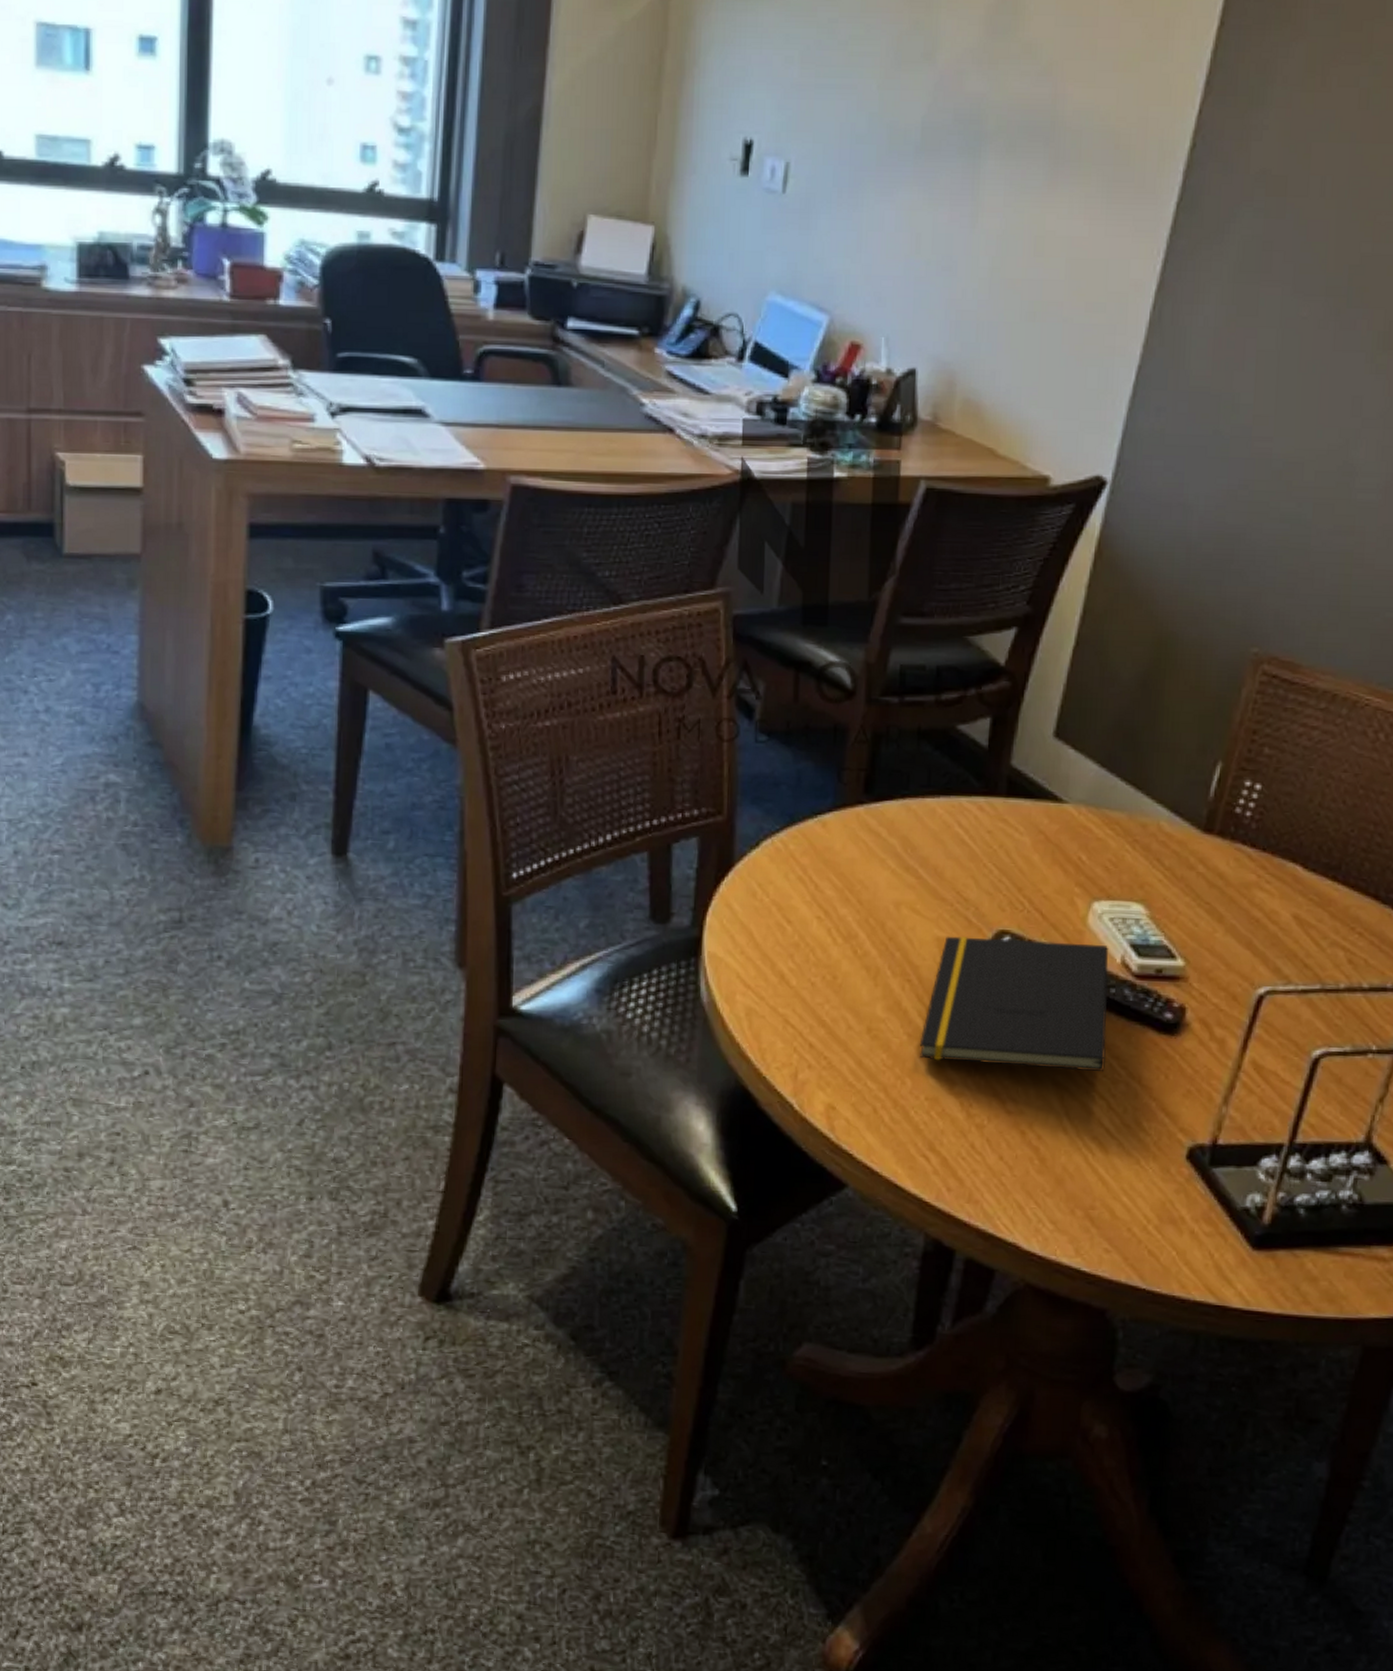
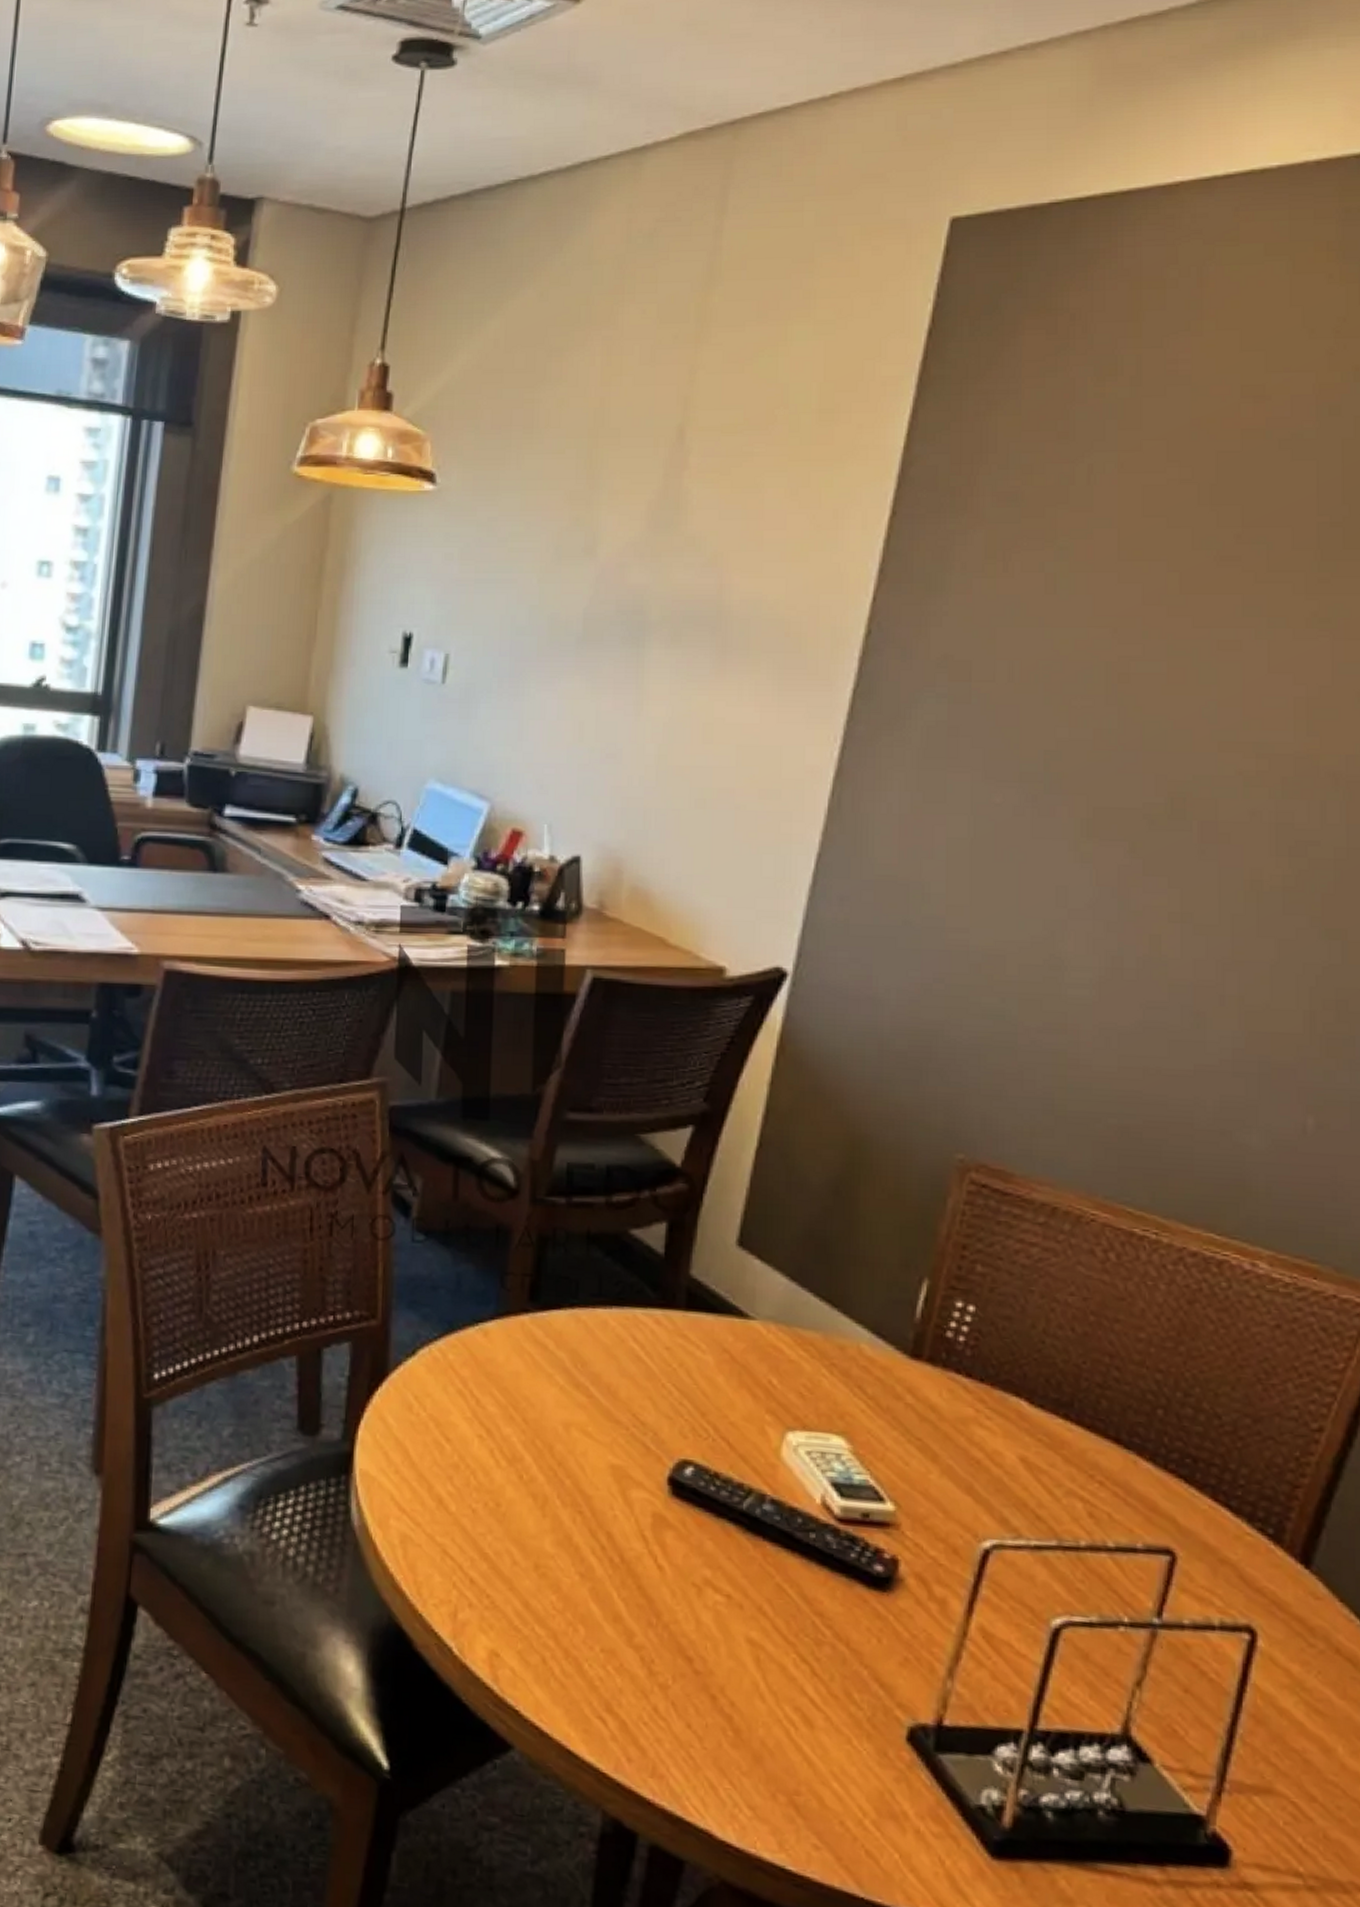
notepad: present [919,936,1109,1072] -> none [593,1463,808,1630]

